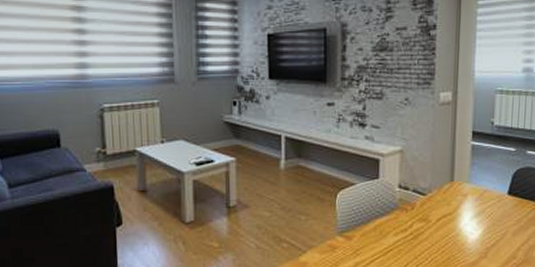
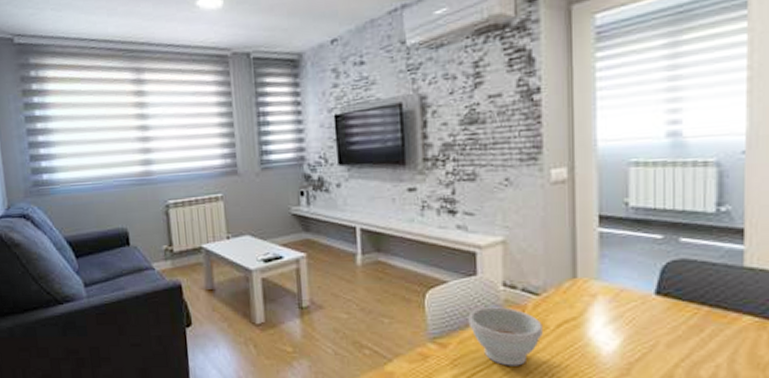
bowl: none [370,205,427,254] -> present [468,307,543,366]

